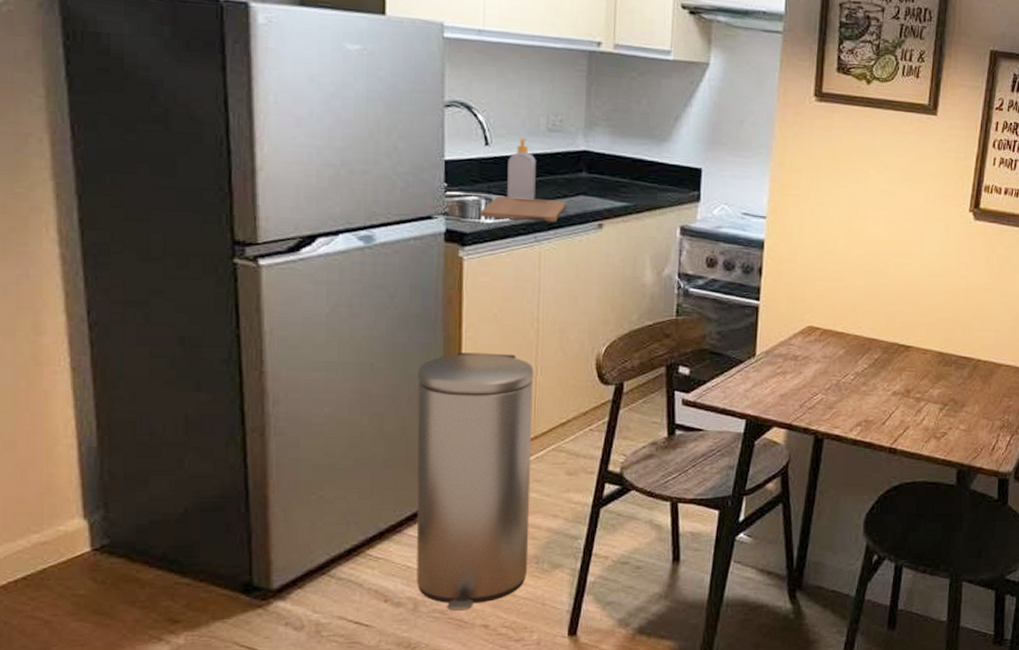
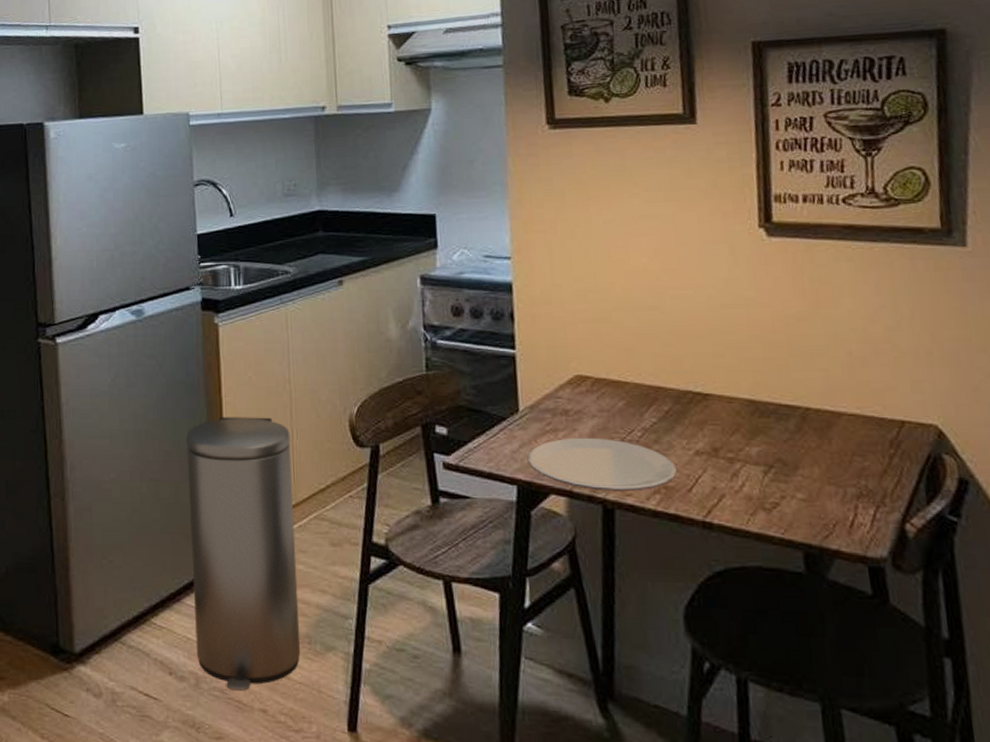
cutting board: present [479,196,567,222] -> none [230,261,307,285]
soap bottle: present [507,138,536,200] -> none [251,206,278,264]
plate: none [757,379,877,424] -> present [527,437,678,491]

